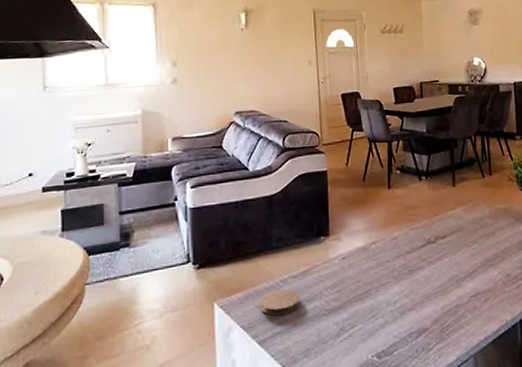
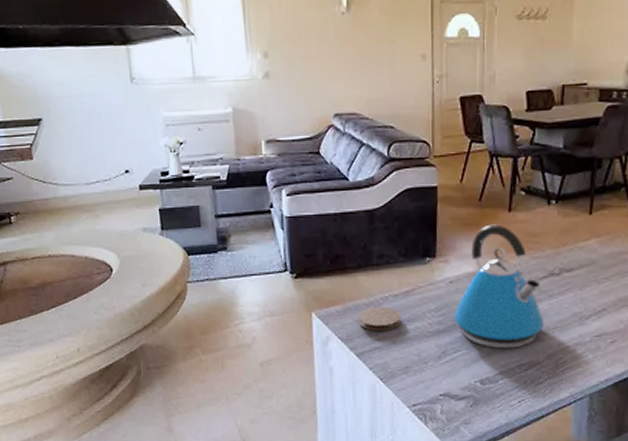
kettle: none [349,200,428,319] -> present [454,224,544,348]

